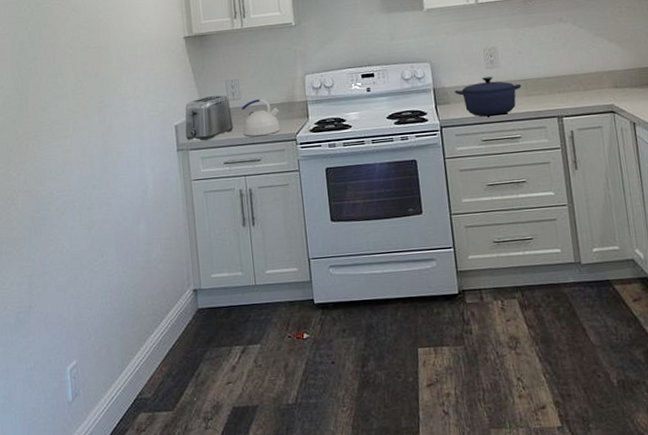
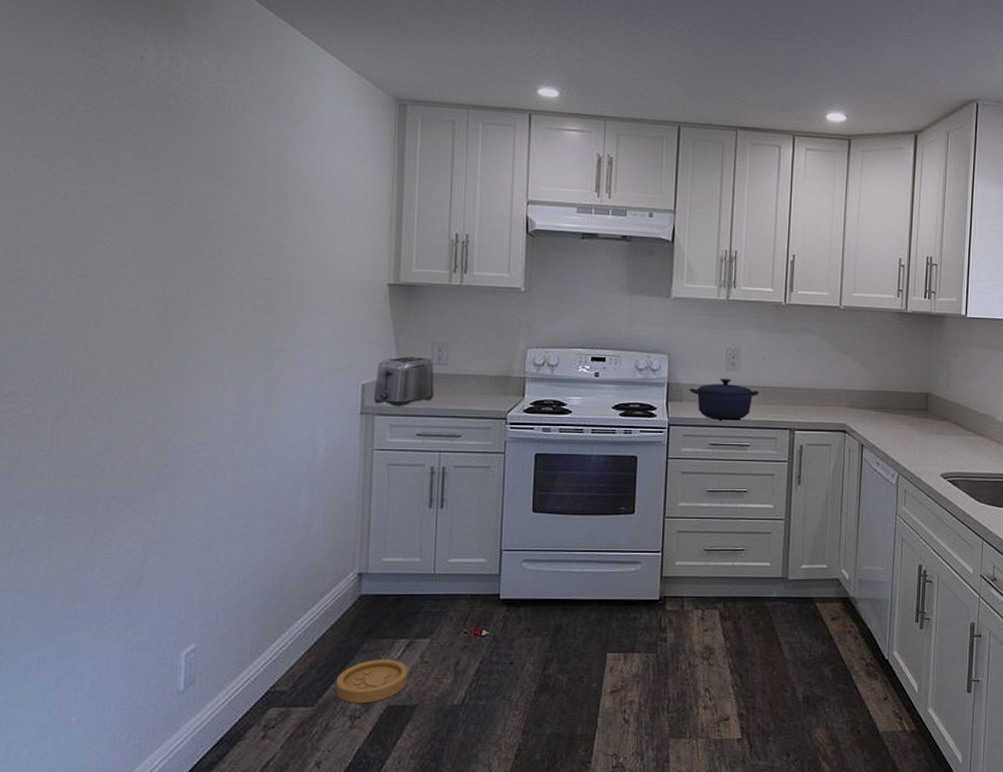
pet bowl: none [188,365,247,407] -> present [336,659,408,704]
kettle: present [241,99,280,137] -> none [445,368,492,410]

